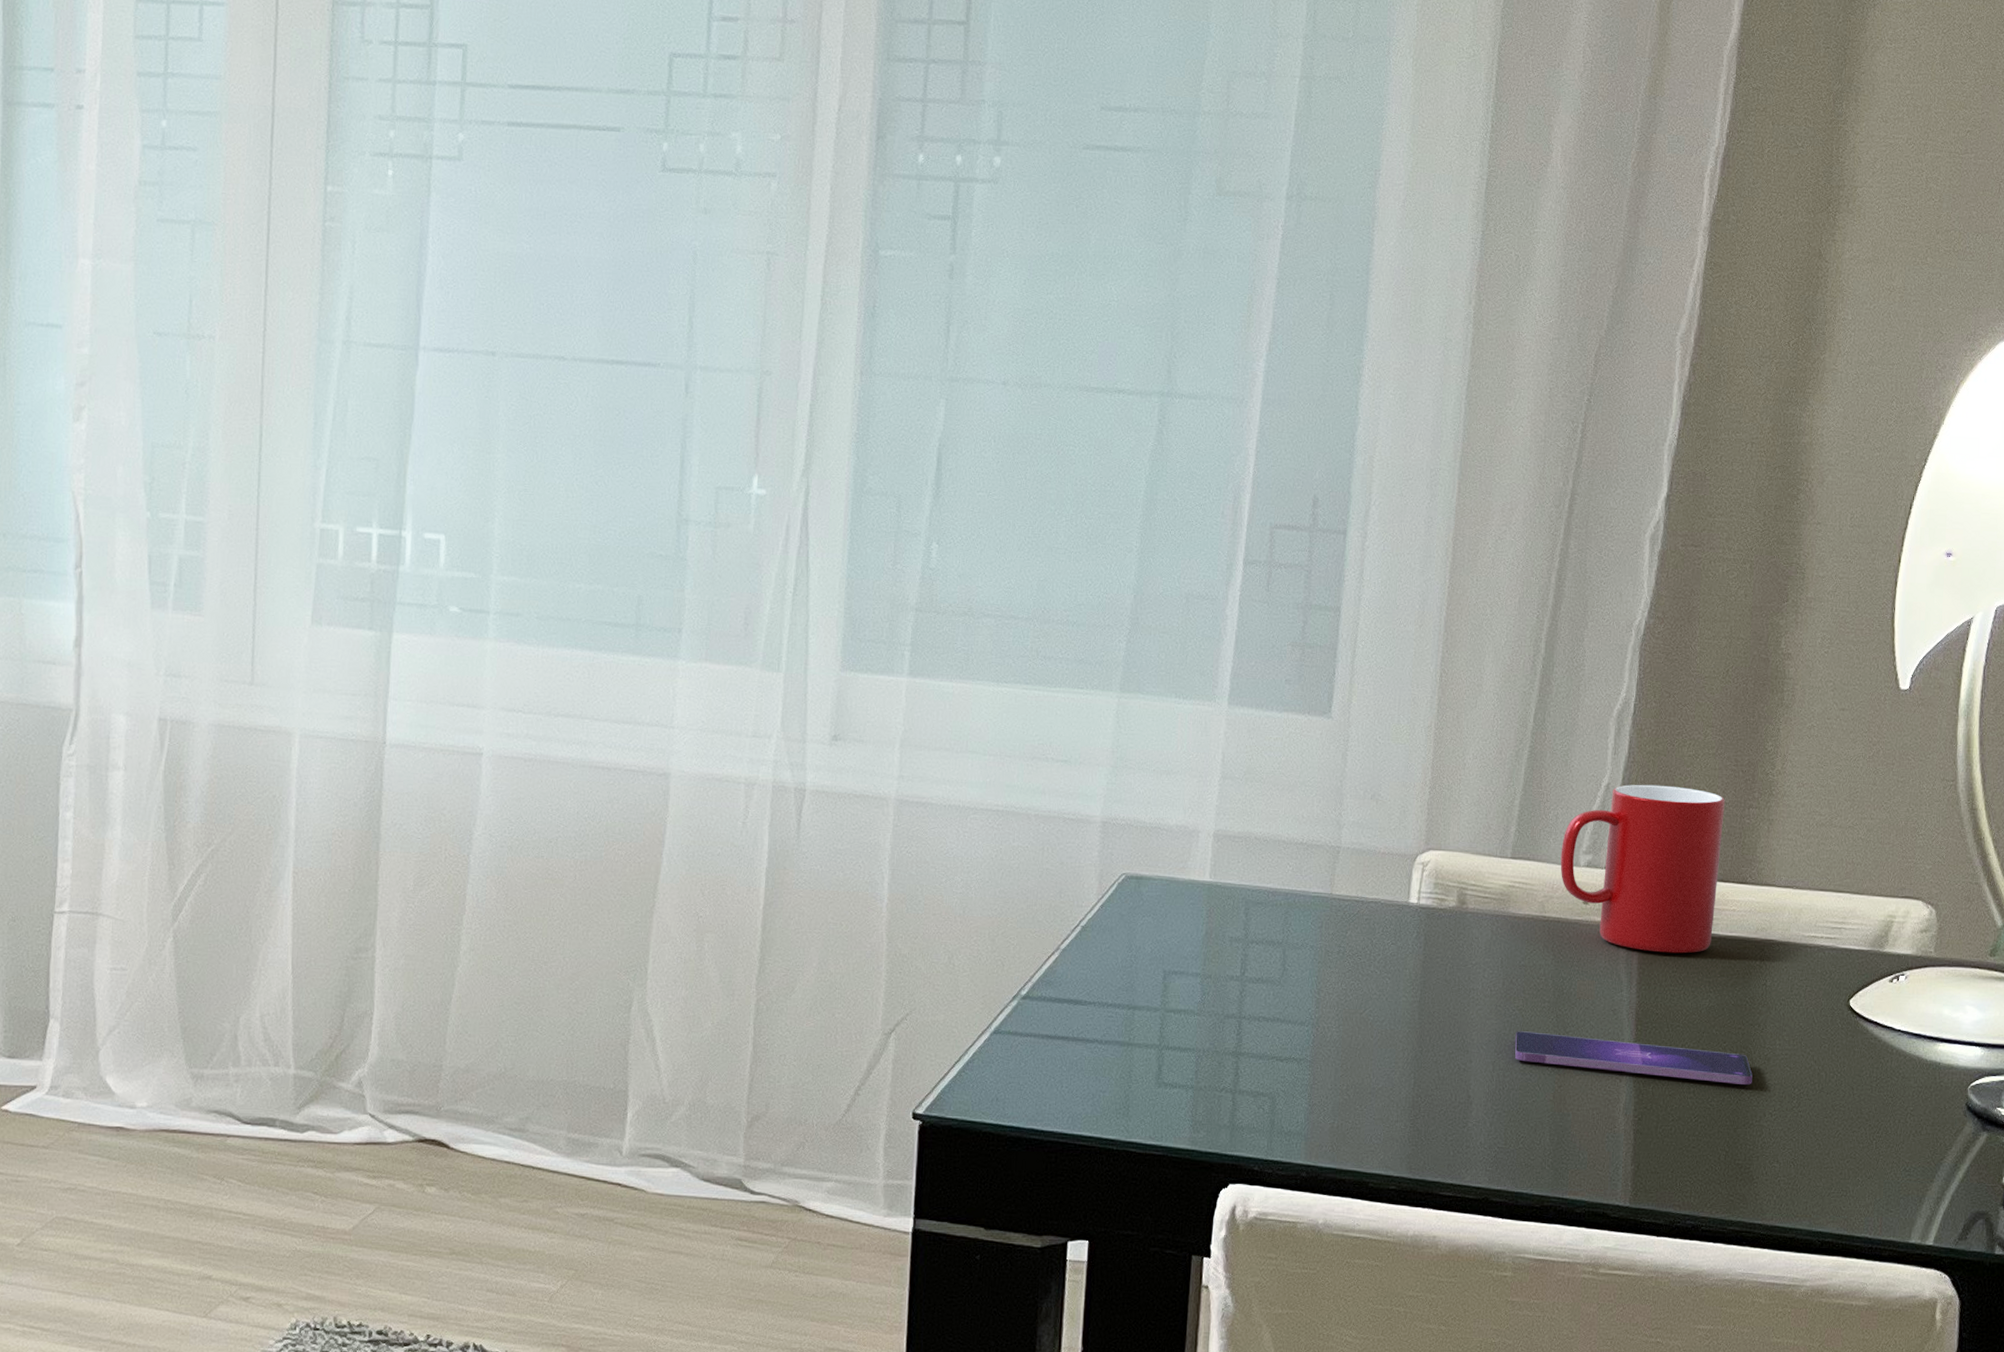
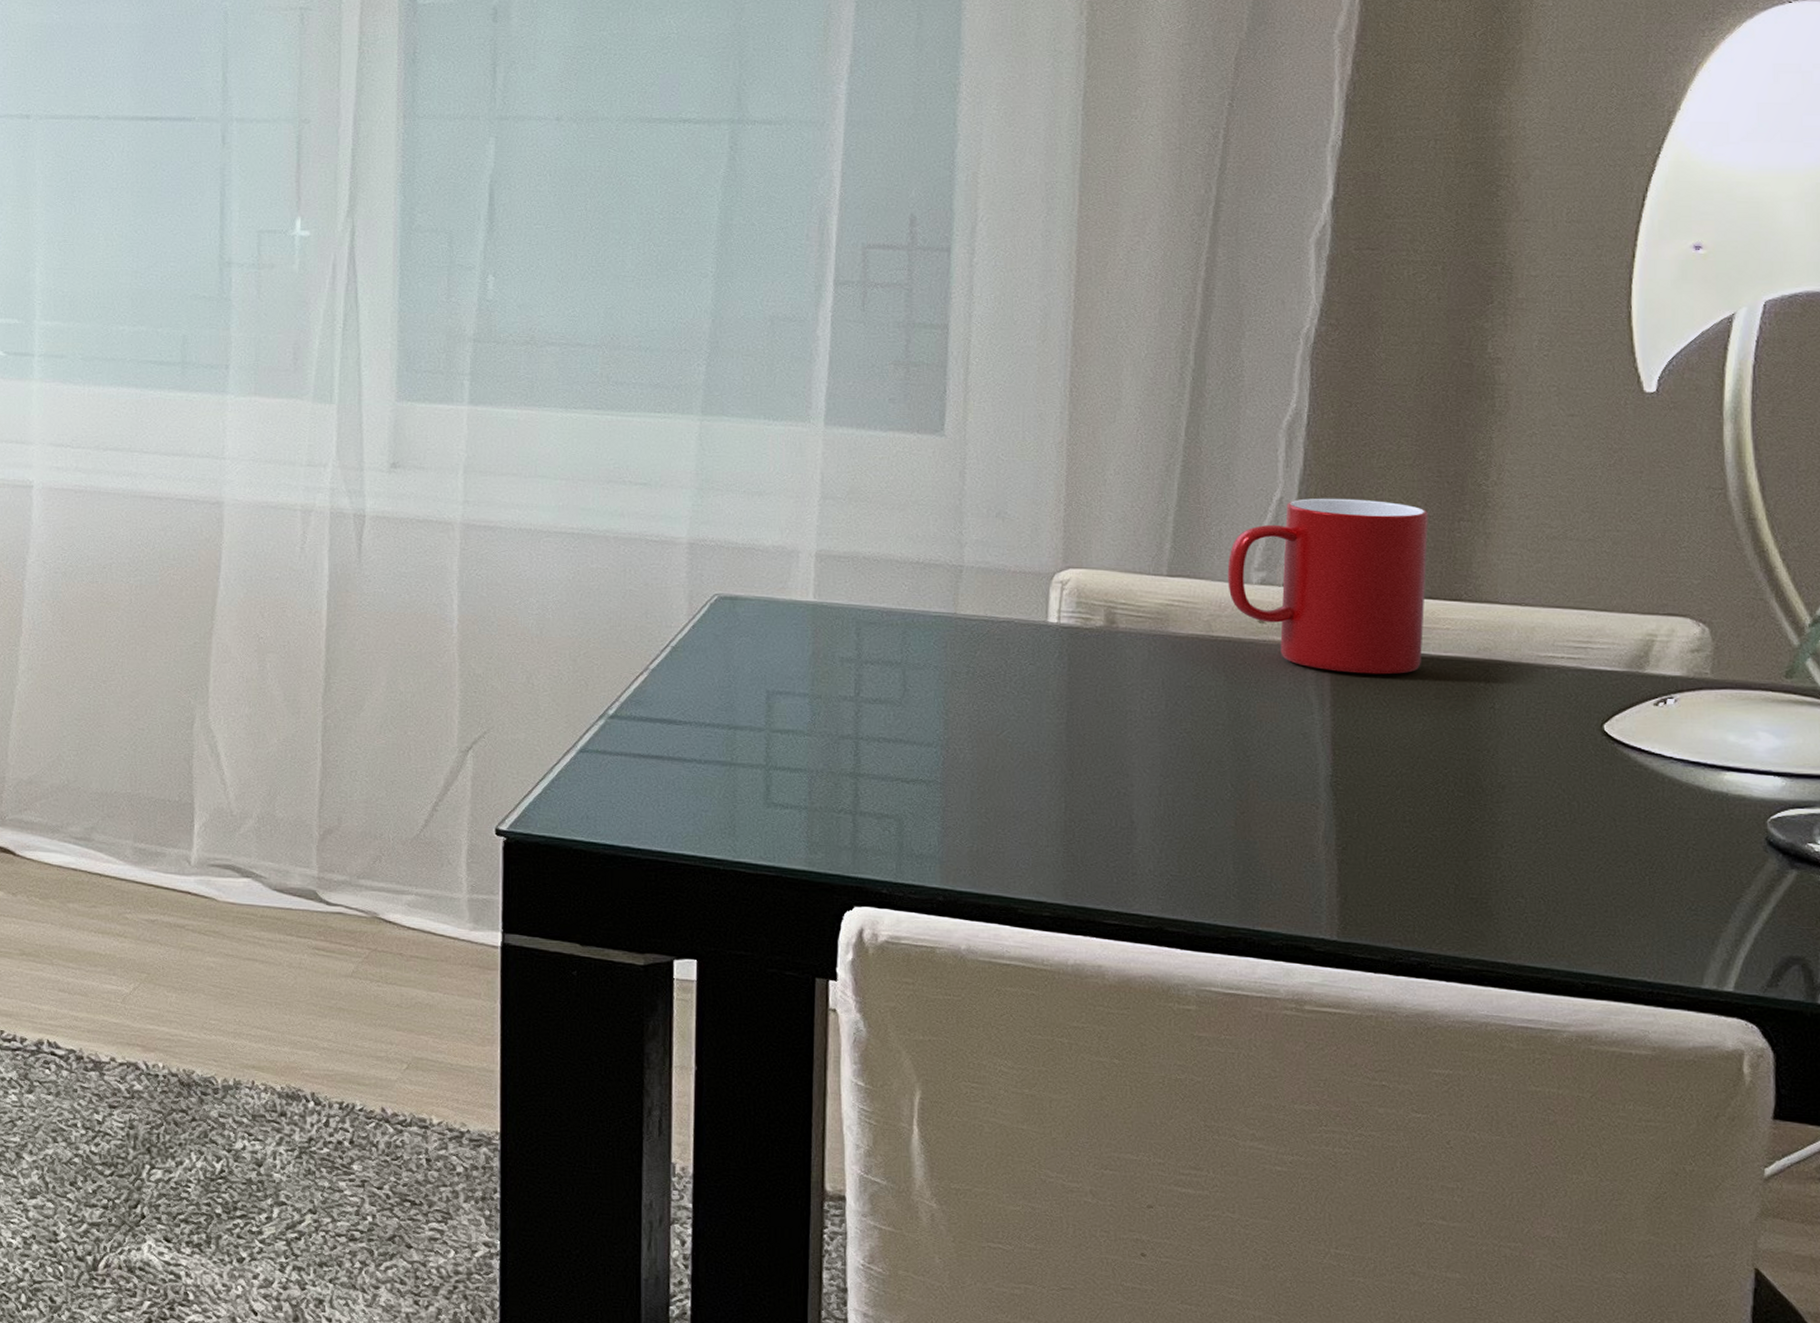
smartphone: present [1515,1031,1753,1085] -> none [1184,754,1484,814]

